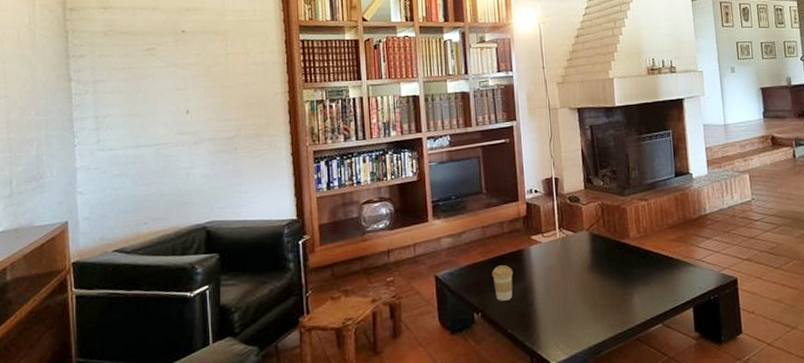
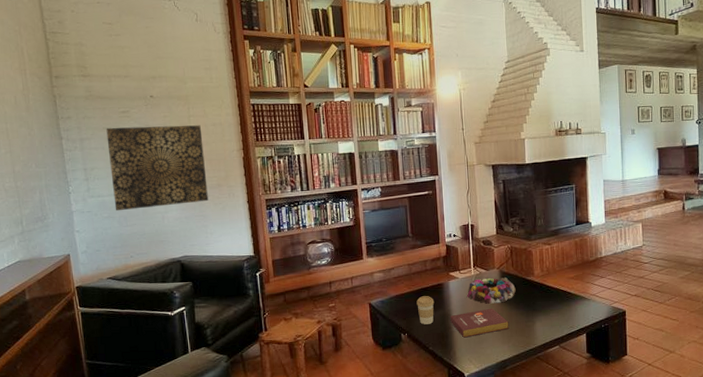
wall art: none [126,64,245,168] -> present [106,125,209,211]
book: none [532,278,603,317] -> present [450,308,510,338]
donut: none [552,241,609,274] -> present [467,277,516,304]

